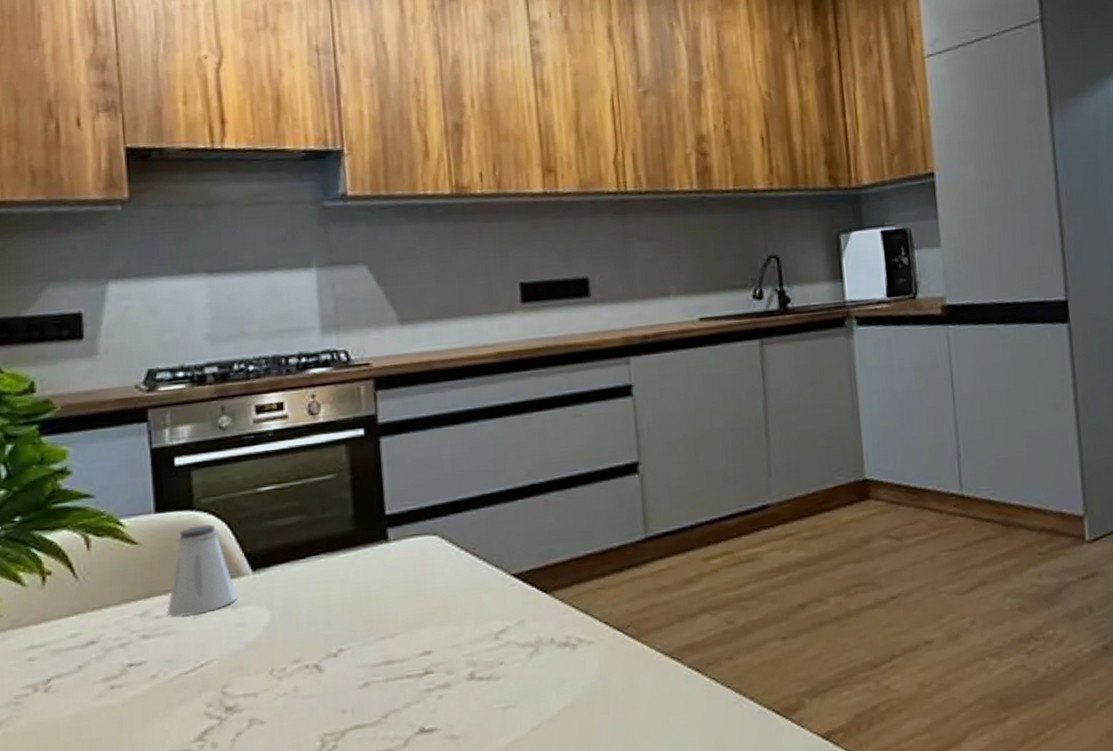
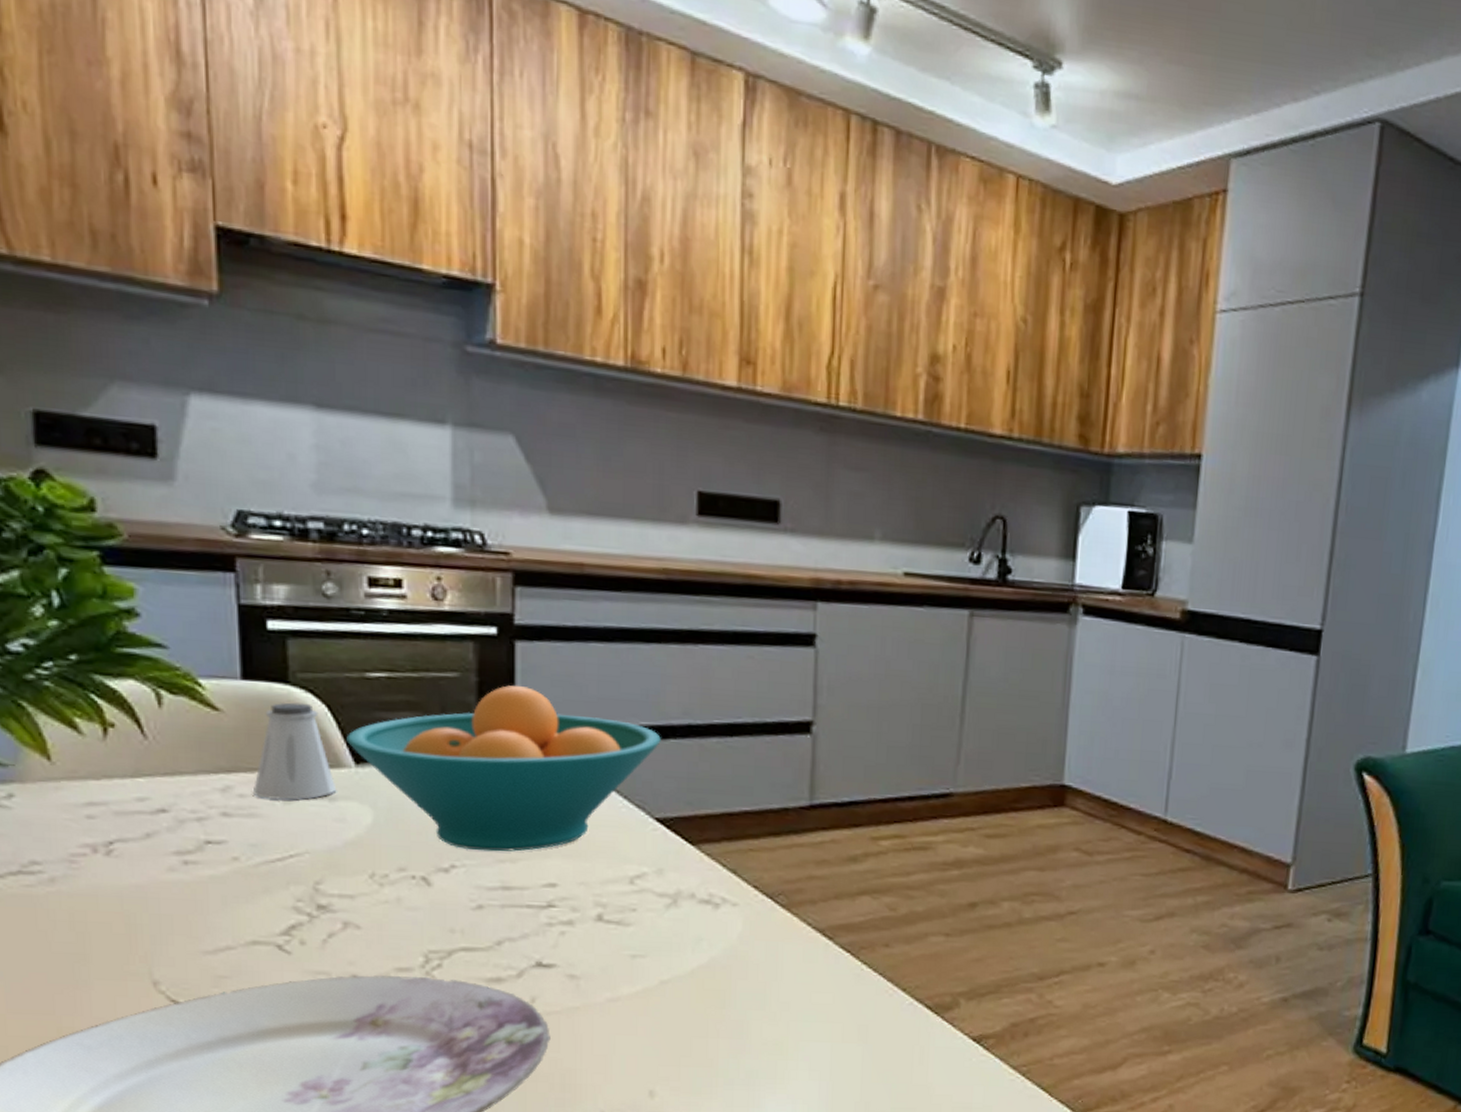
fruit bowl: none [244,475,510,633] -> present [346,685,661,852]

